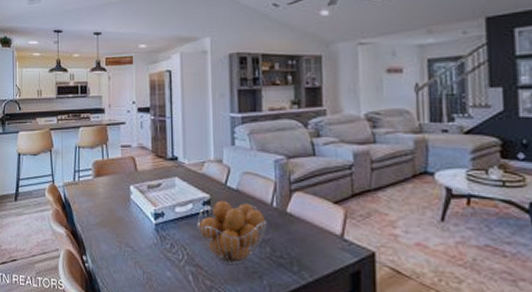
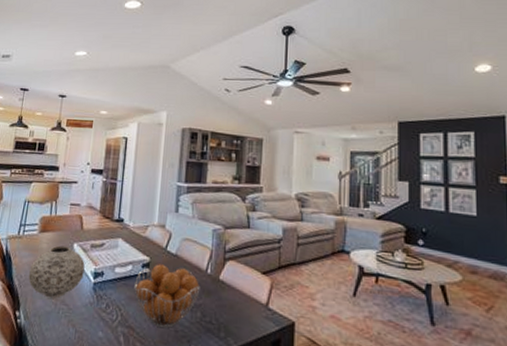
vase: none [90,189,144,242] -> present [28,245,85,299]

